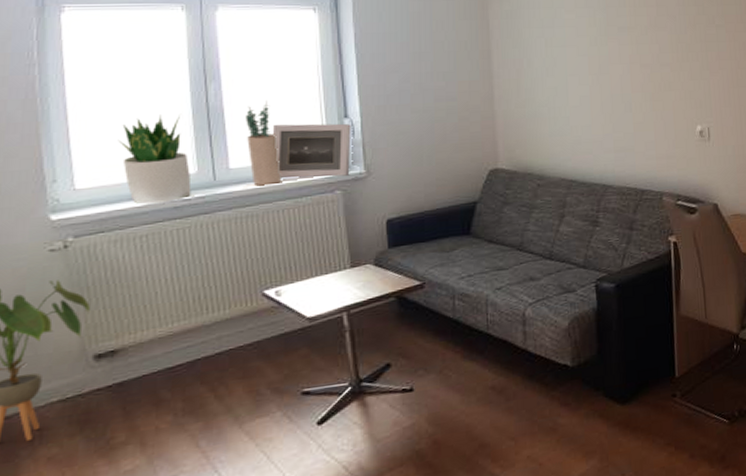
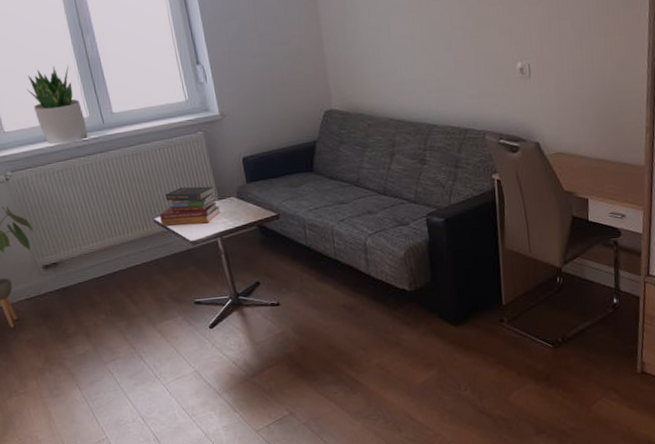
vase: present [246,101,281,186] -> none [118,51,154,128]
books: none [271,252,352,300] -> present [160,186,221,226]
picture frame: present [272,123,351,178] -> none [140,69,208,121]

